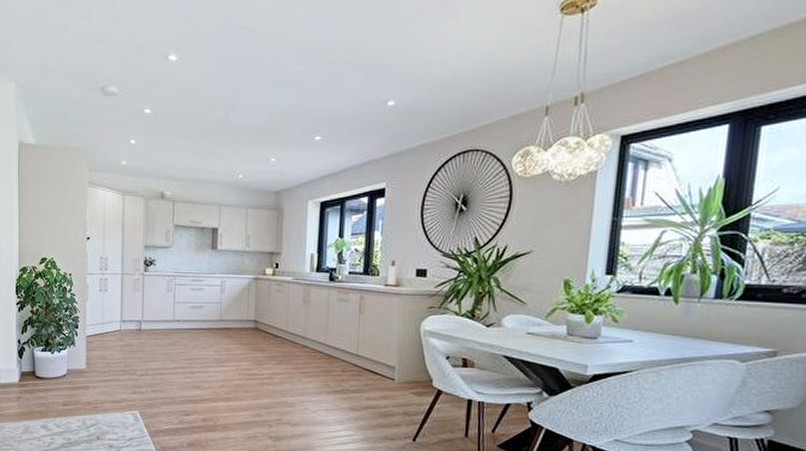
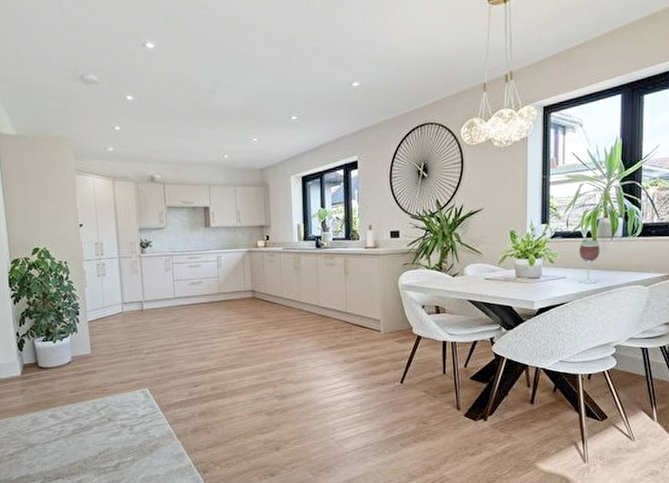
wineglass: none [649,297,683,352] -> present [579,239,600,284]

